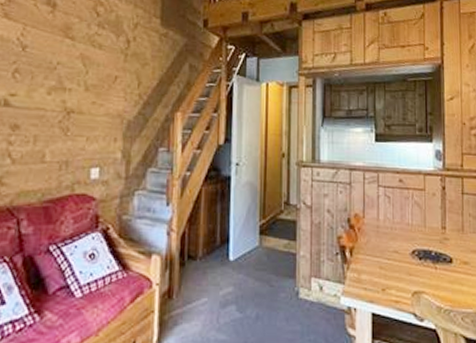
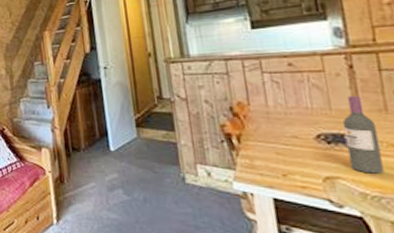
wine bottle: none [432,215,455,289] -> present [342,96,384,174]

